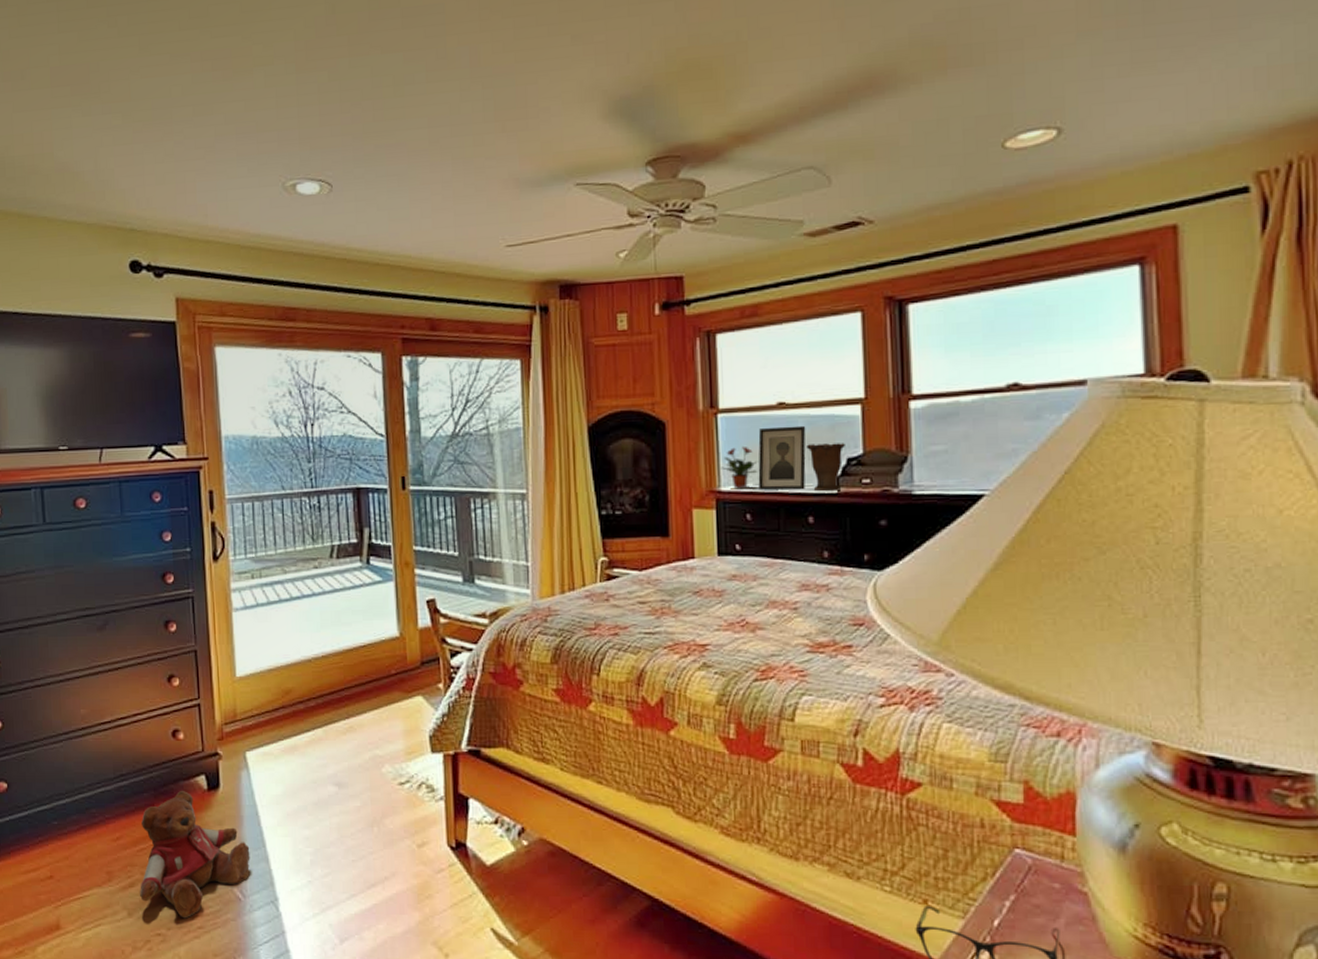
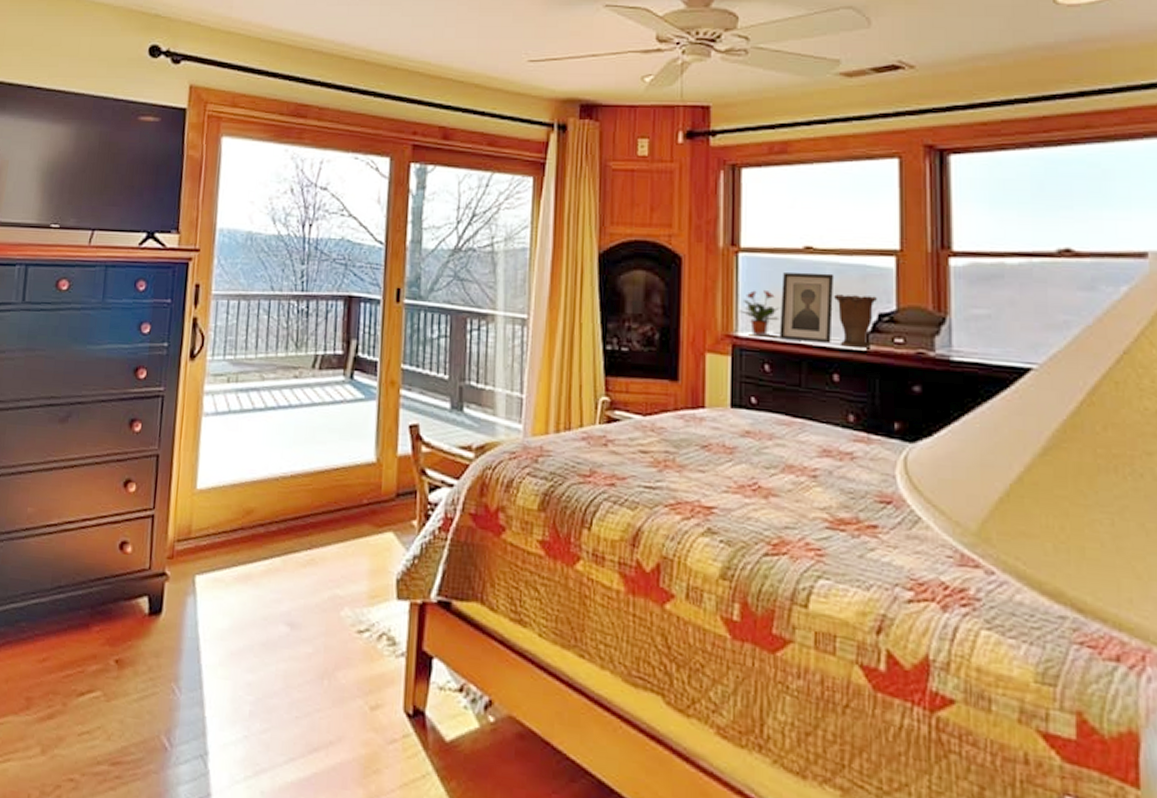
teddy bear: present [140,791,250,919] -> none [58,612,185,764]

